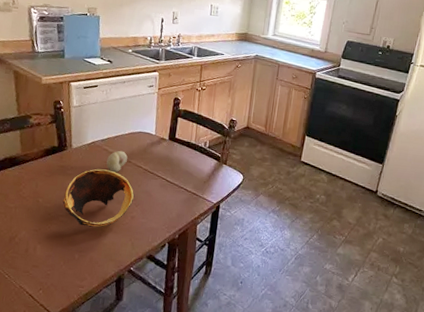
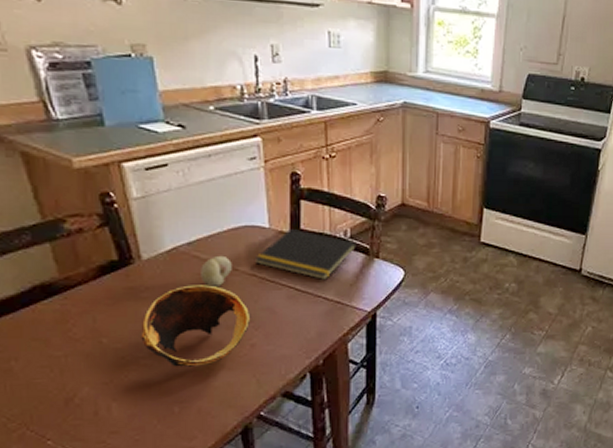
notepad: none [142,137,212,176] -> present [254,229,356,280]

